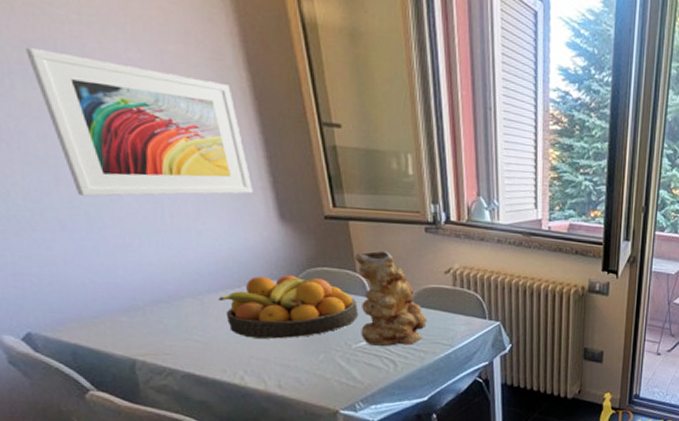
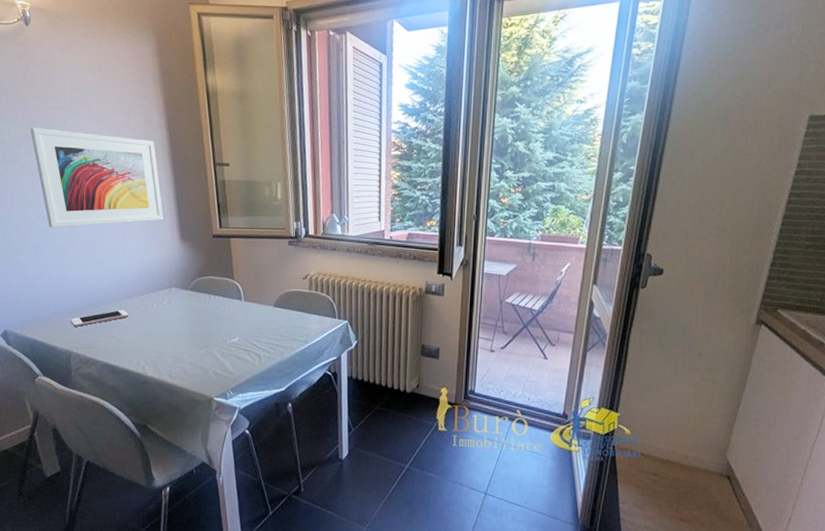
cell phone: none [129,306,215,329] -> present [70,309,129,327]
fruit bowl: present [218,275,358,339] -> none [132,283,233,336]
vase: present [355,251,427,346] -> none [234,261,287,342]

